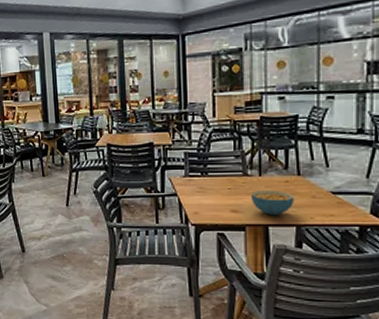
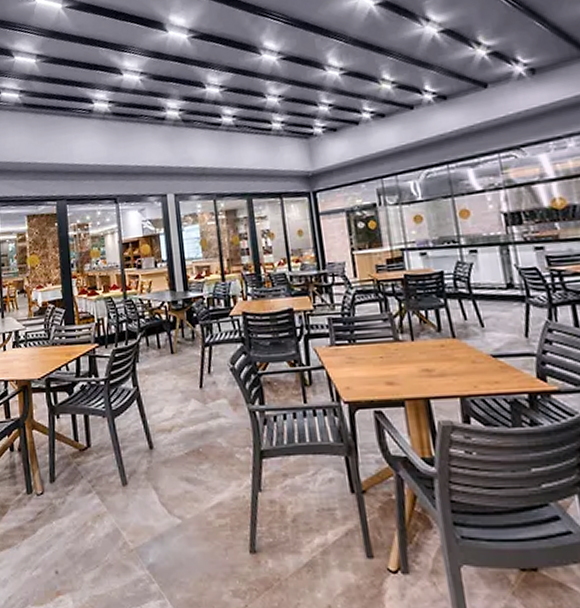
cereal bowl: present [250,190,294,216] -> none [405,356,454,387]

